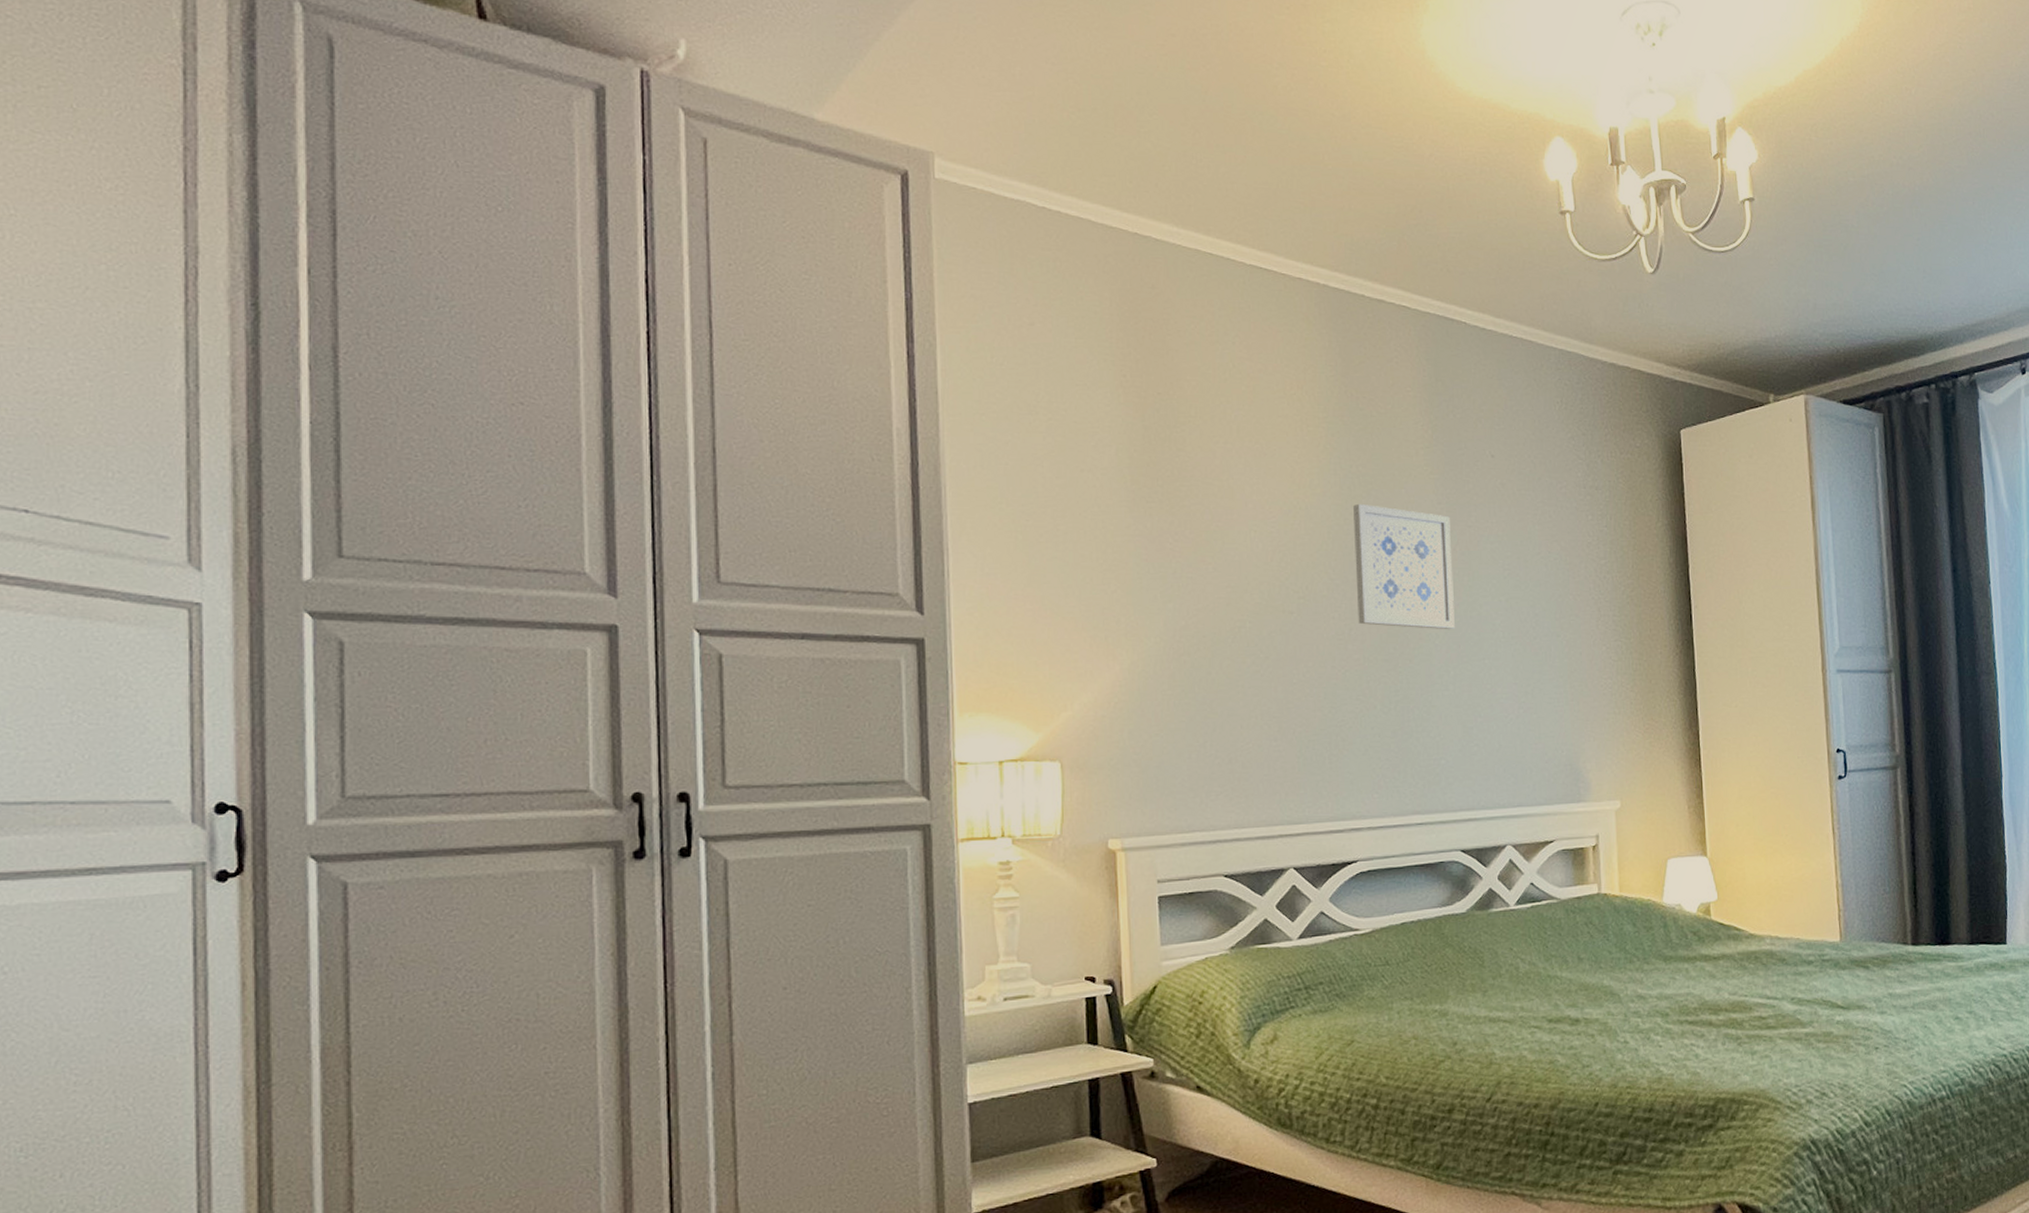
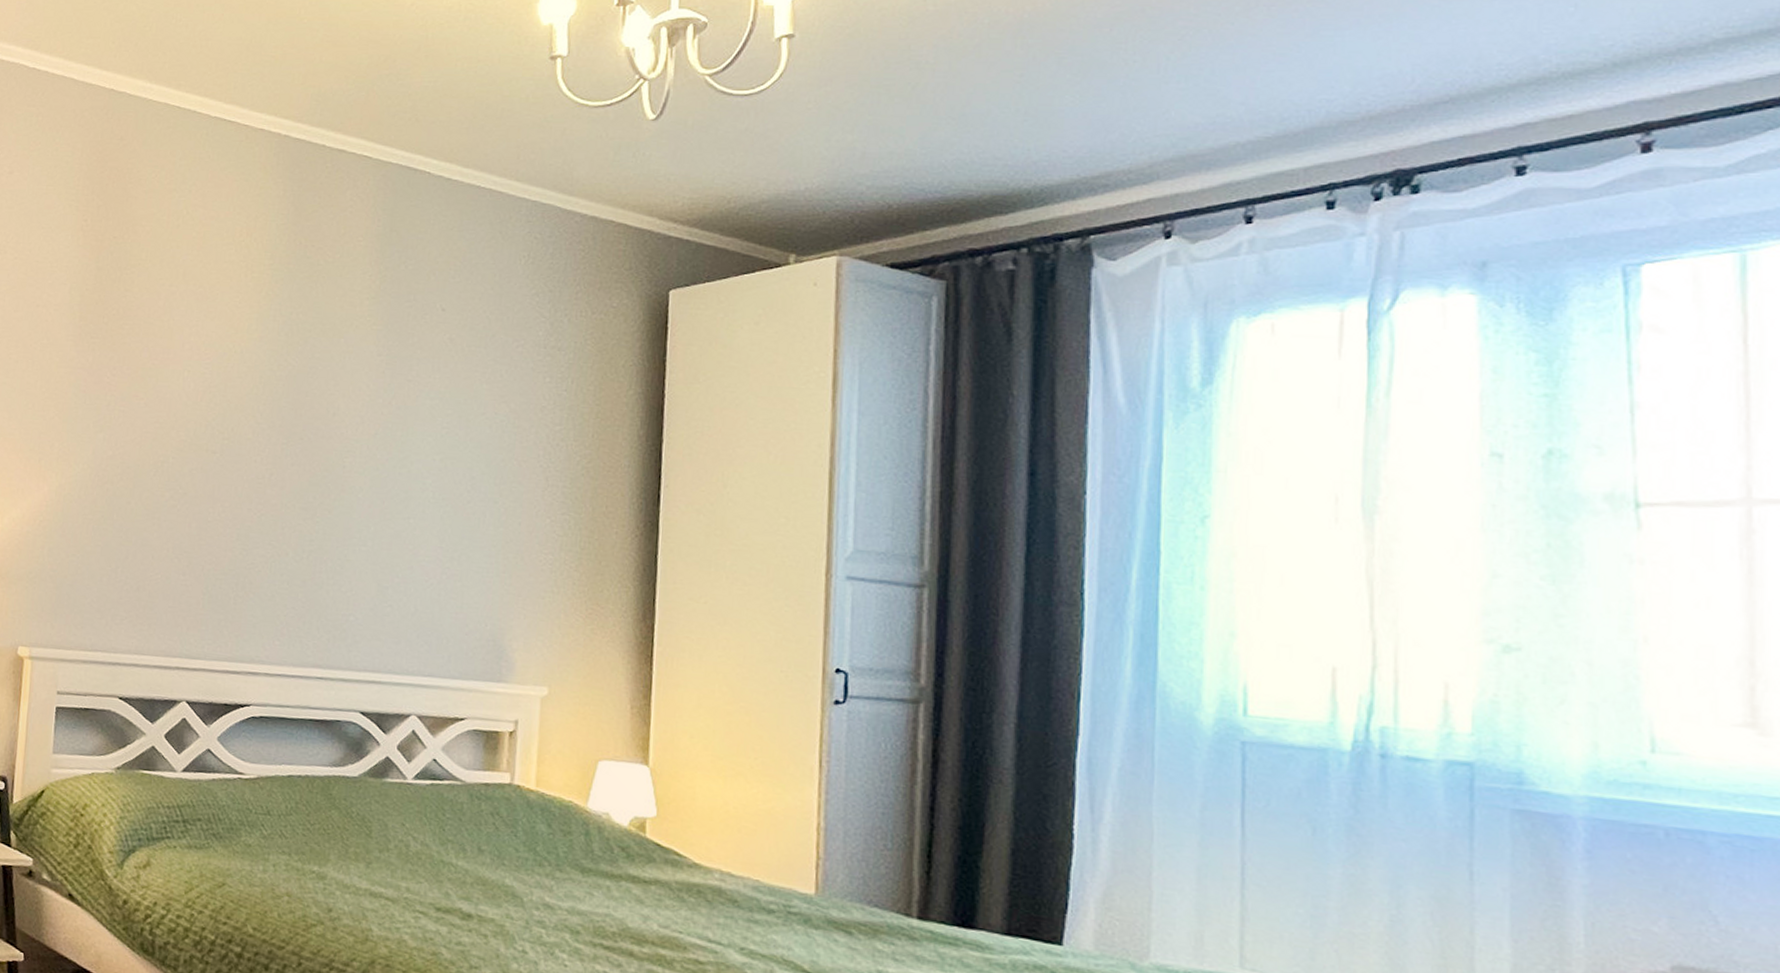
wall art: present [1353,503,1455,630] -> none [280,350,389,485]

